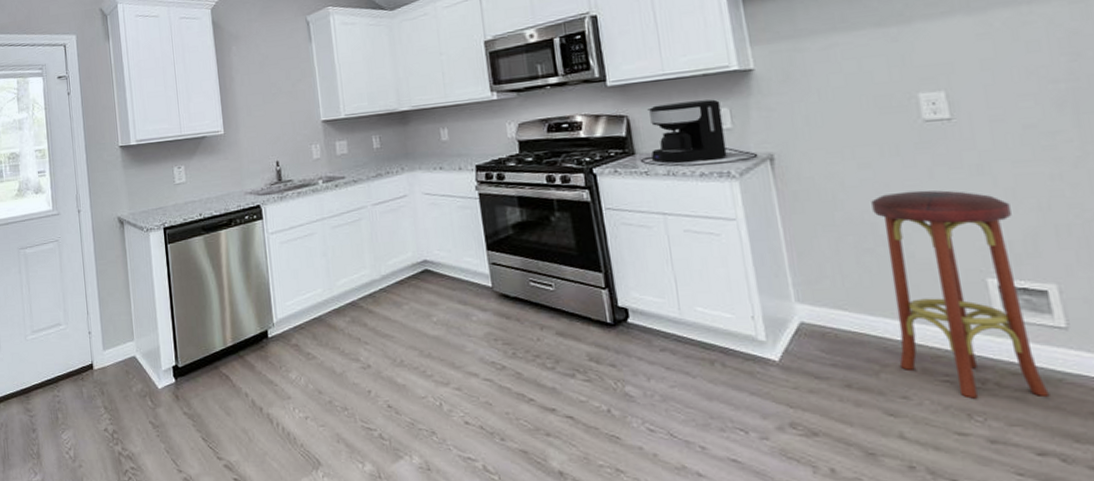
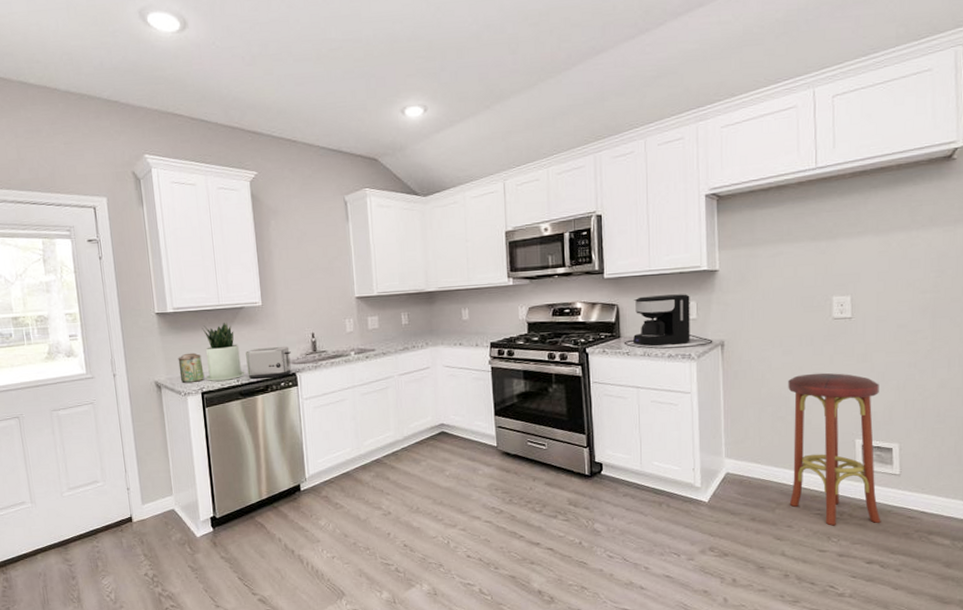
canister: none [140,185,167,219] -> present [178,352,205,384]
planter: none [164,153,208,216] -> present [202,323,245,381]
toaster: none [208,176,256,212] -> present [246,346,291,379]

